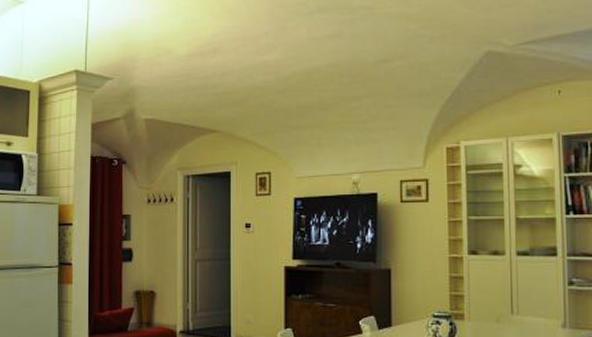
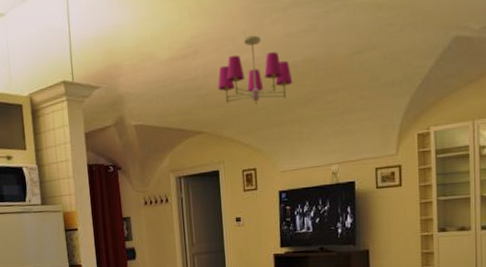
chandelier: none [236,37,315,106] -> present [218,35,293,105]

